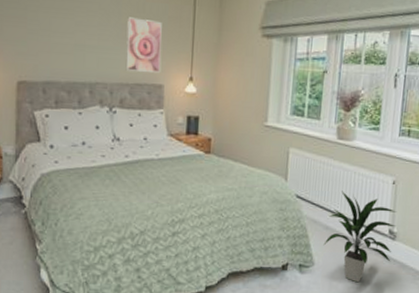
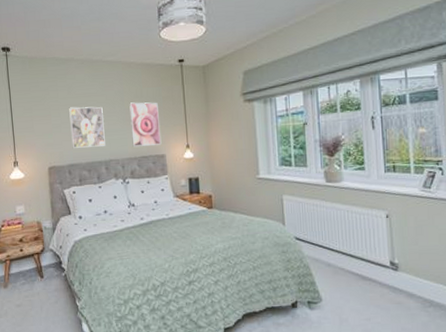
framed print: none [50,11,94,65] -> present [69,106,106,148]
indoor plant: present [323,191,397,283] -> none [328,229,397,315]

